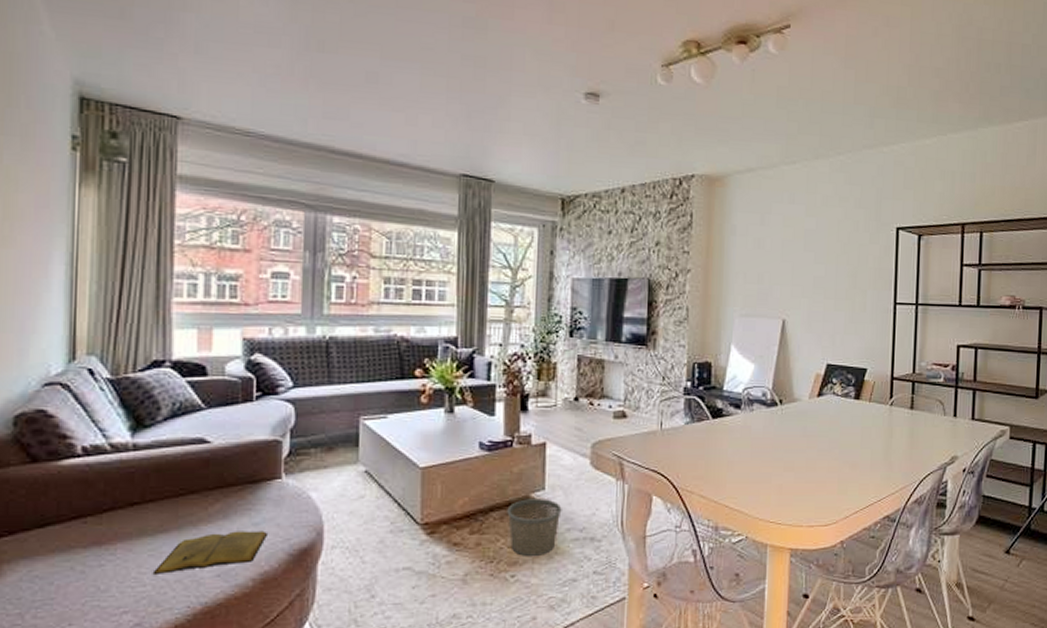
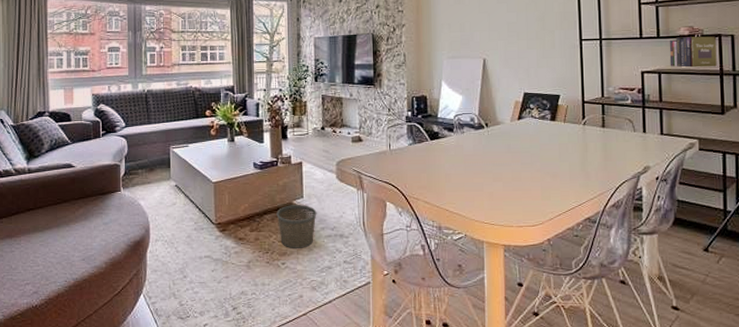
book: present [152,530,267,574] -> none [43,228,113,258]
books: none [987,307,1037,344] -> present [669,36,717,68]

